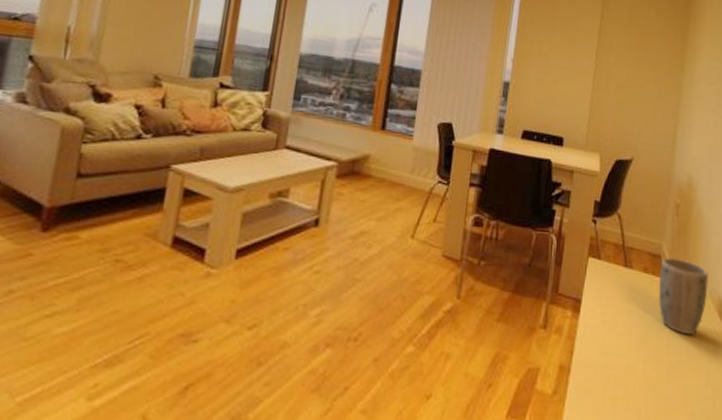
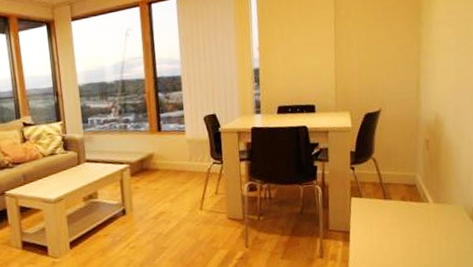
plant pot: present [658,257,709,335] -> none [415,183,463,243]

